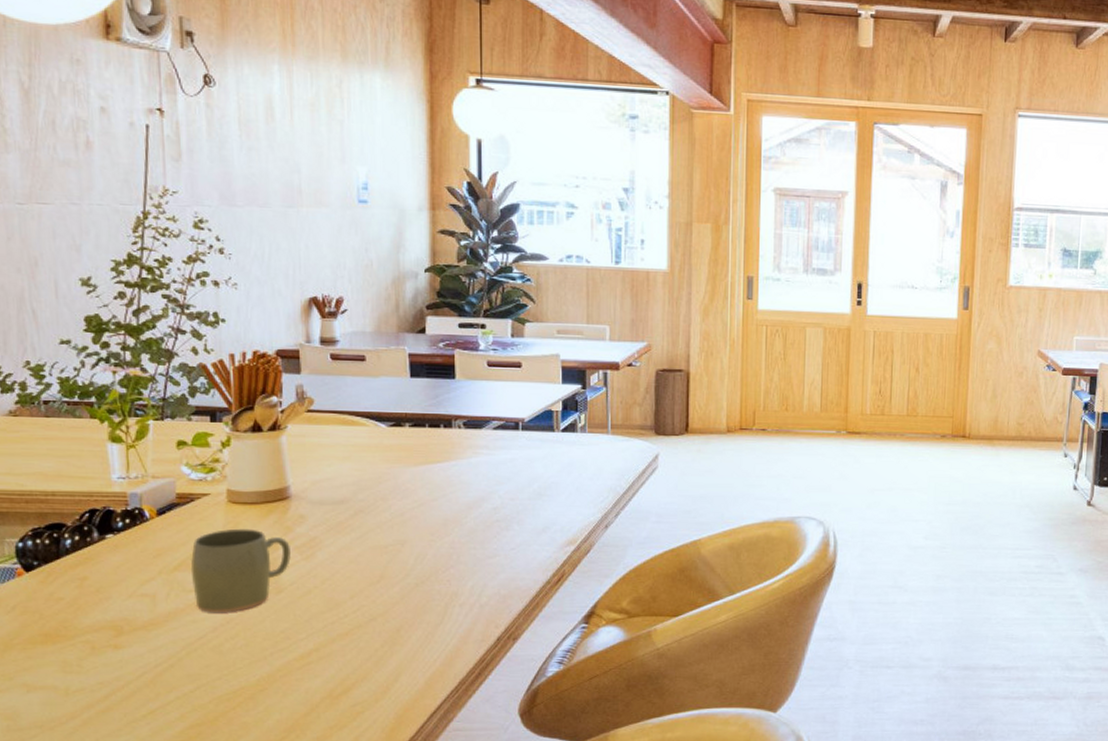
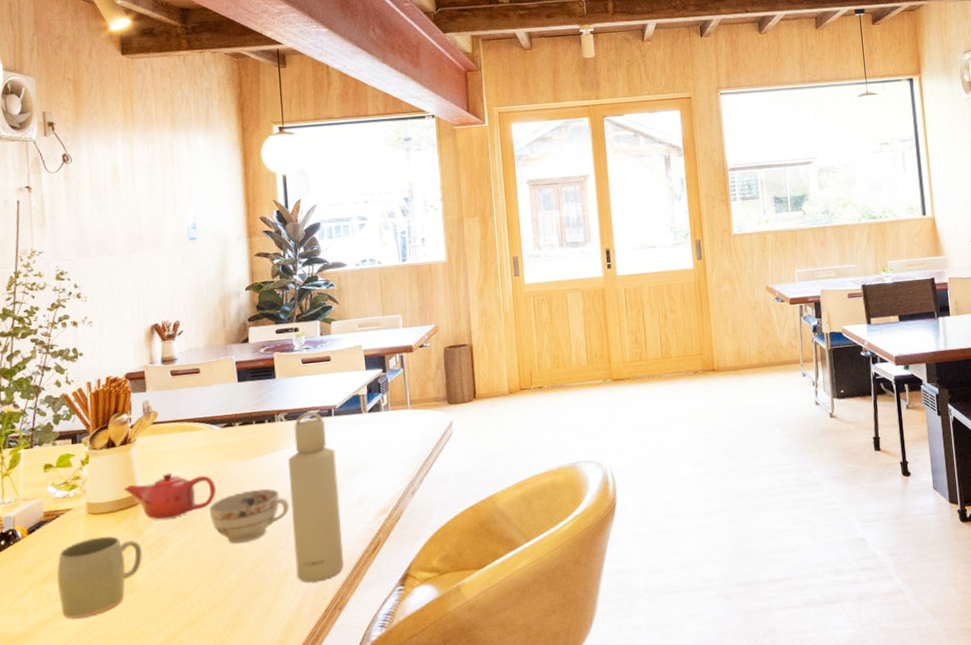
teapot: none [271,468,379,519] -> present [124,472,216,520]
teacup: none [369,499,463,556] -> present [208,488,289,544]
bottle: none [465,421,522,608] -> present [288,411,344,583]

